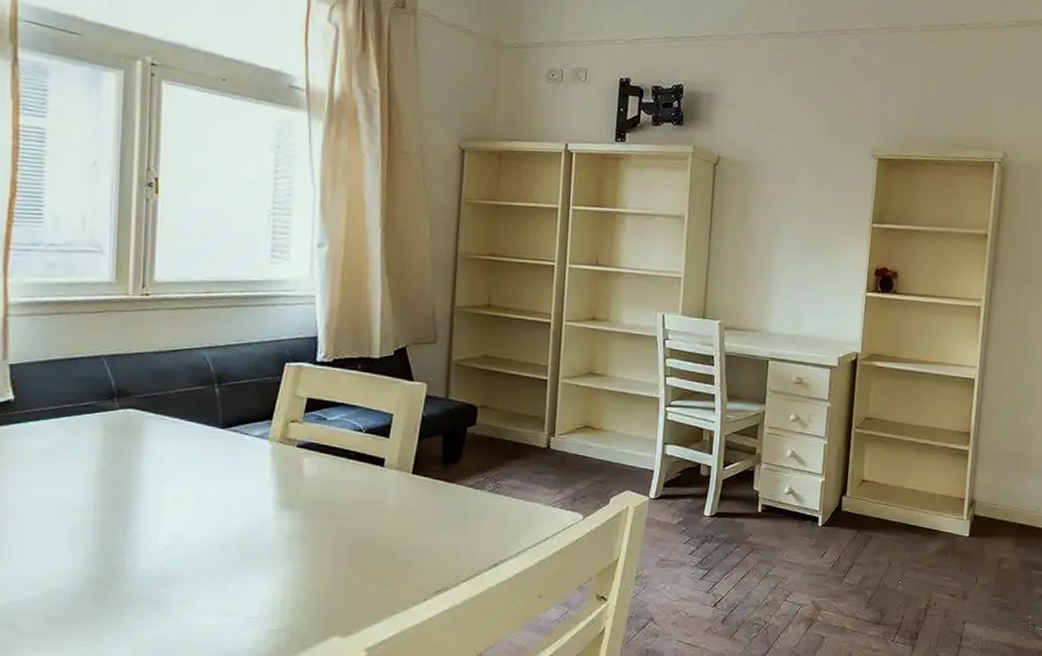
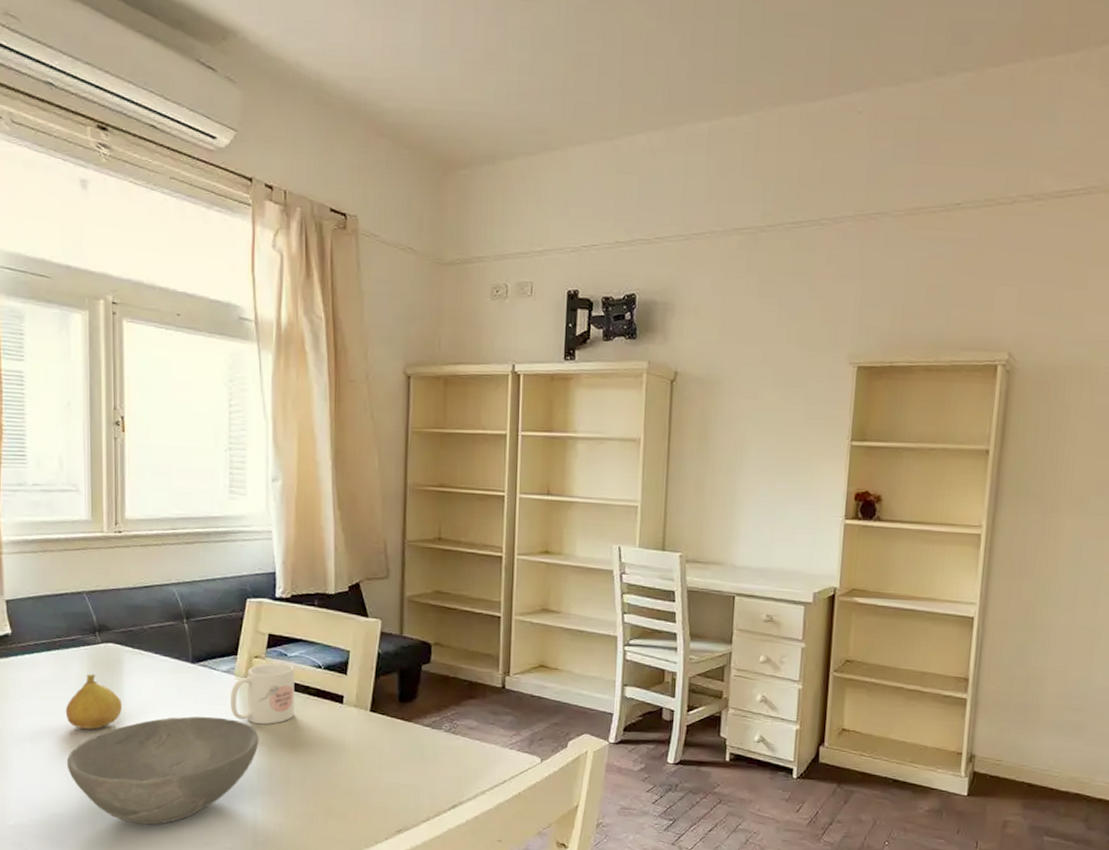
bowl: none [71,482,293,597] -> present [66,716,259,825]
fruit: none [73,441,141,499] -> present [65,674,123,730]
mug: none [262,427,334,490] -> present [231,663,295,725]

